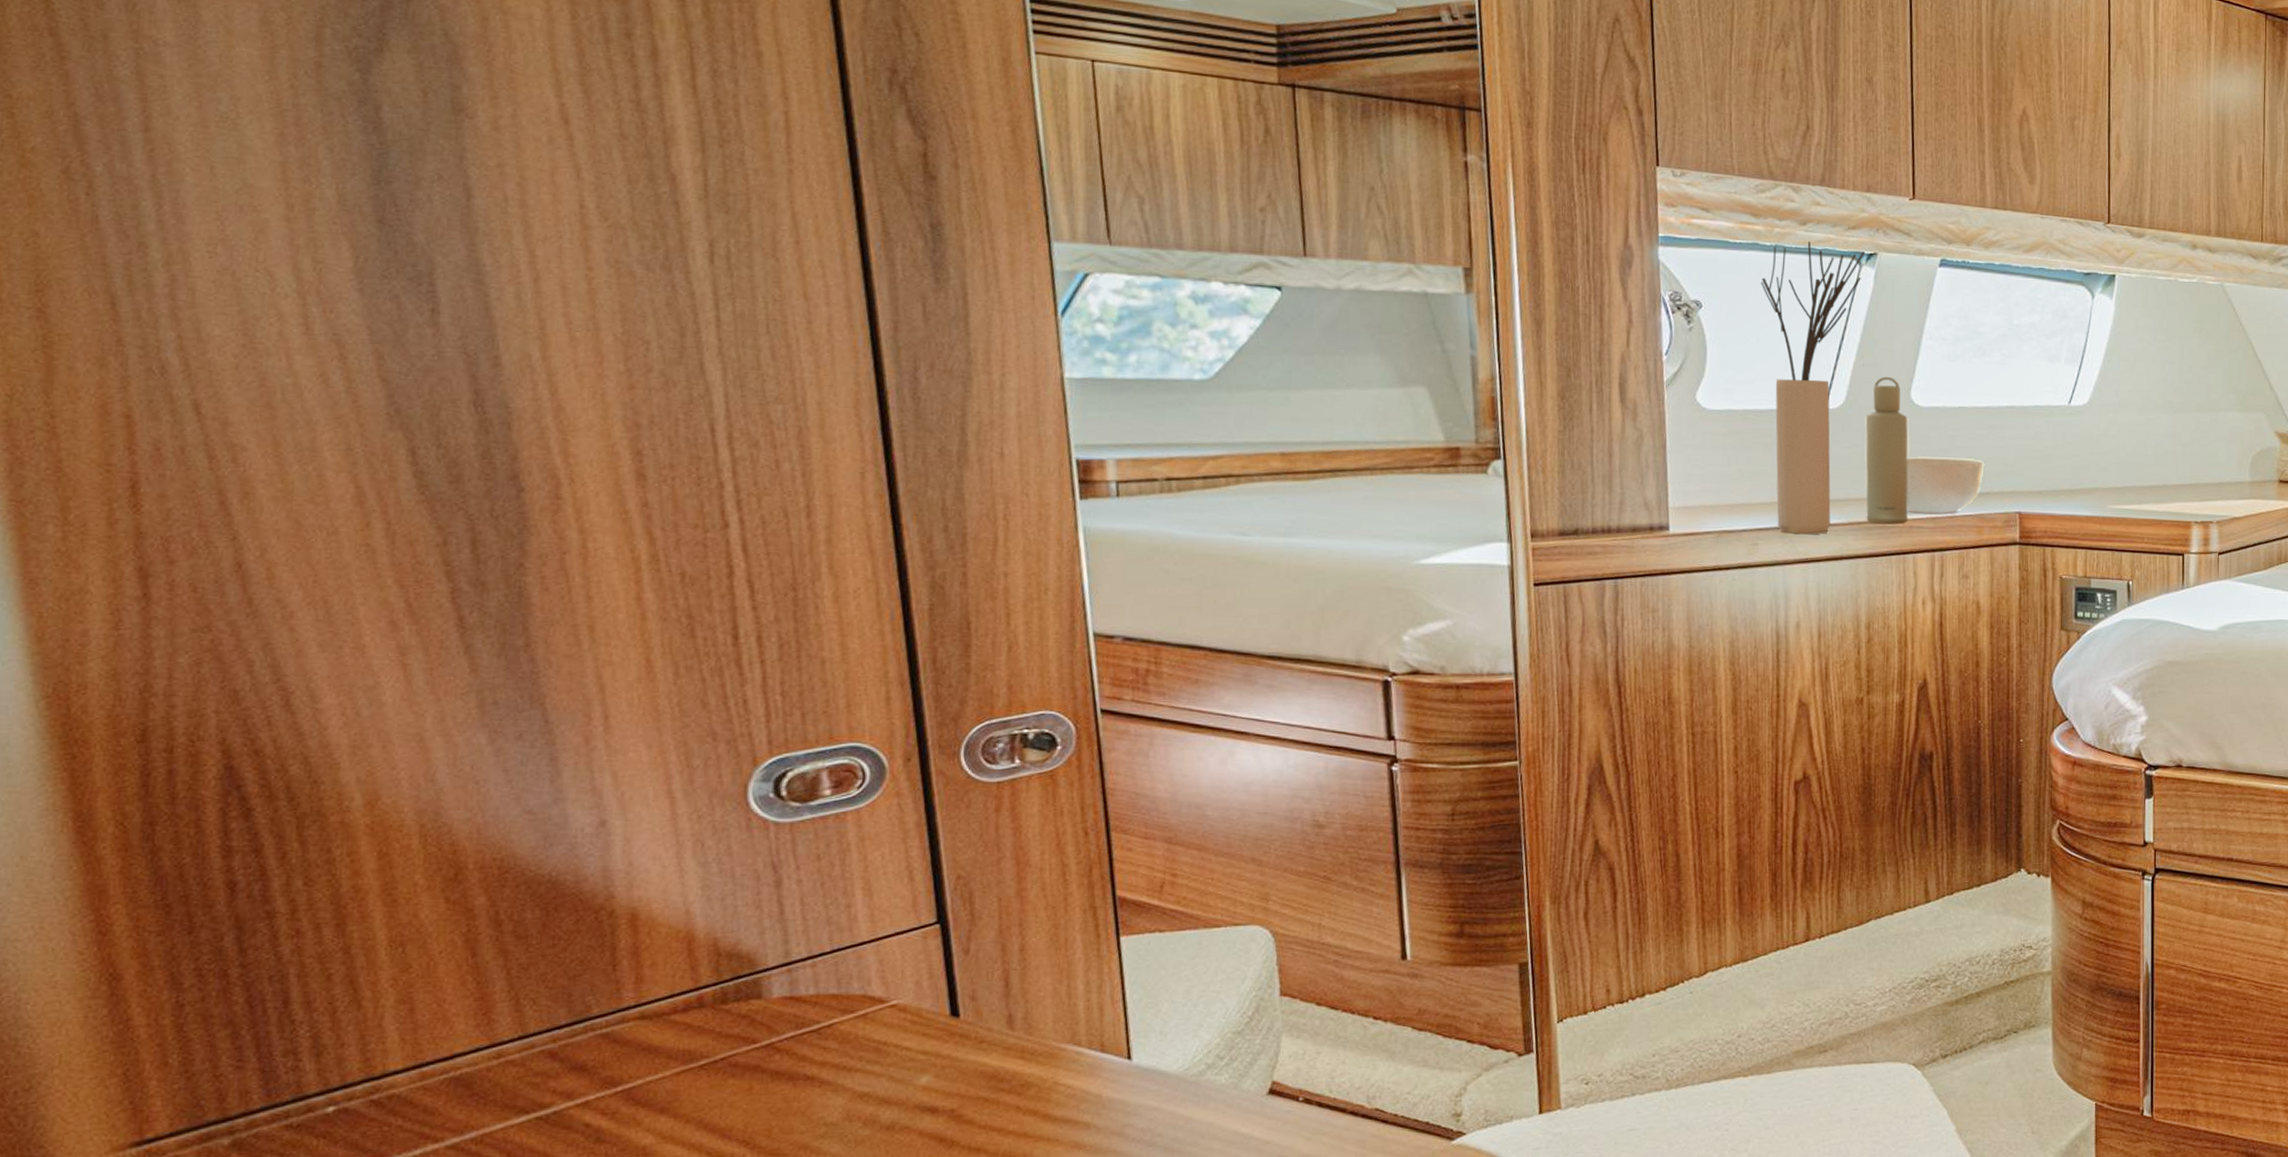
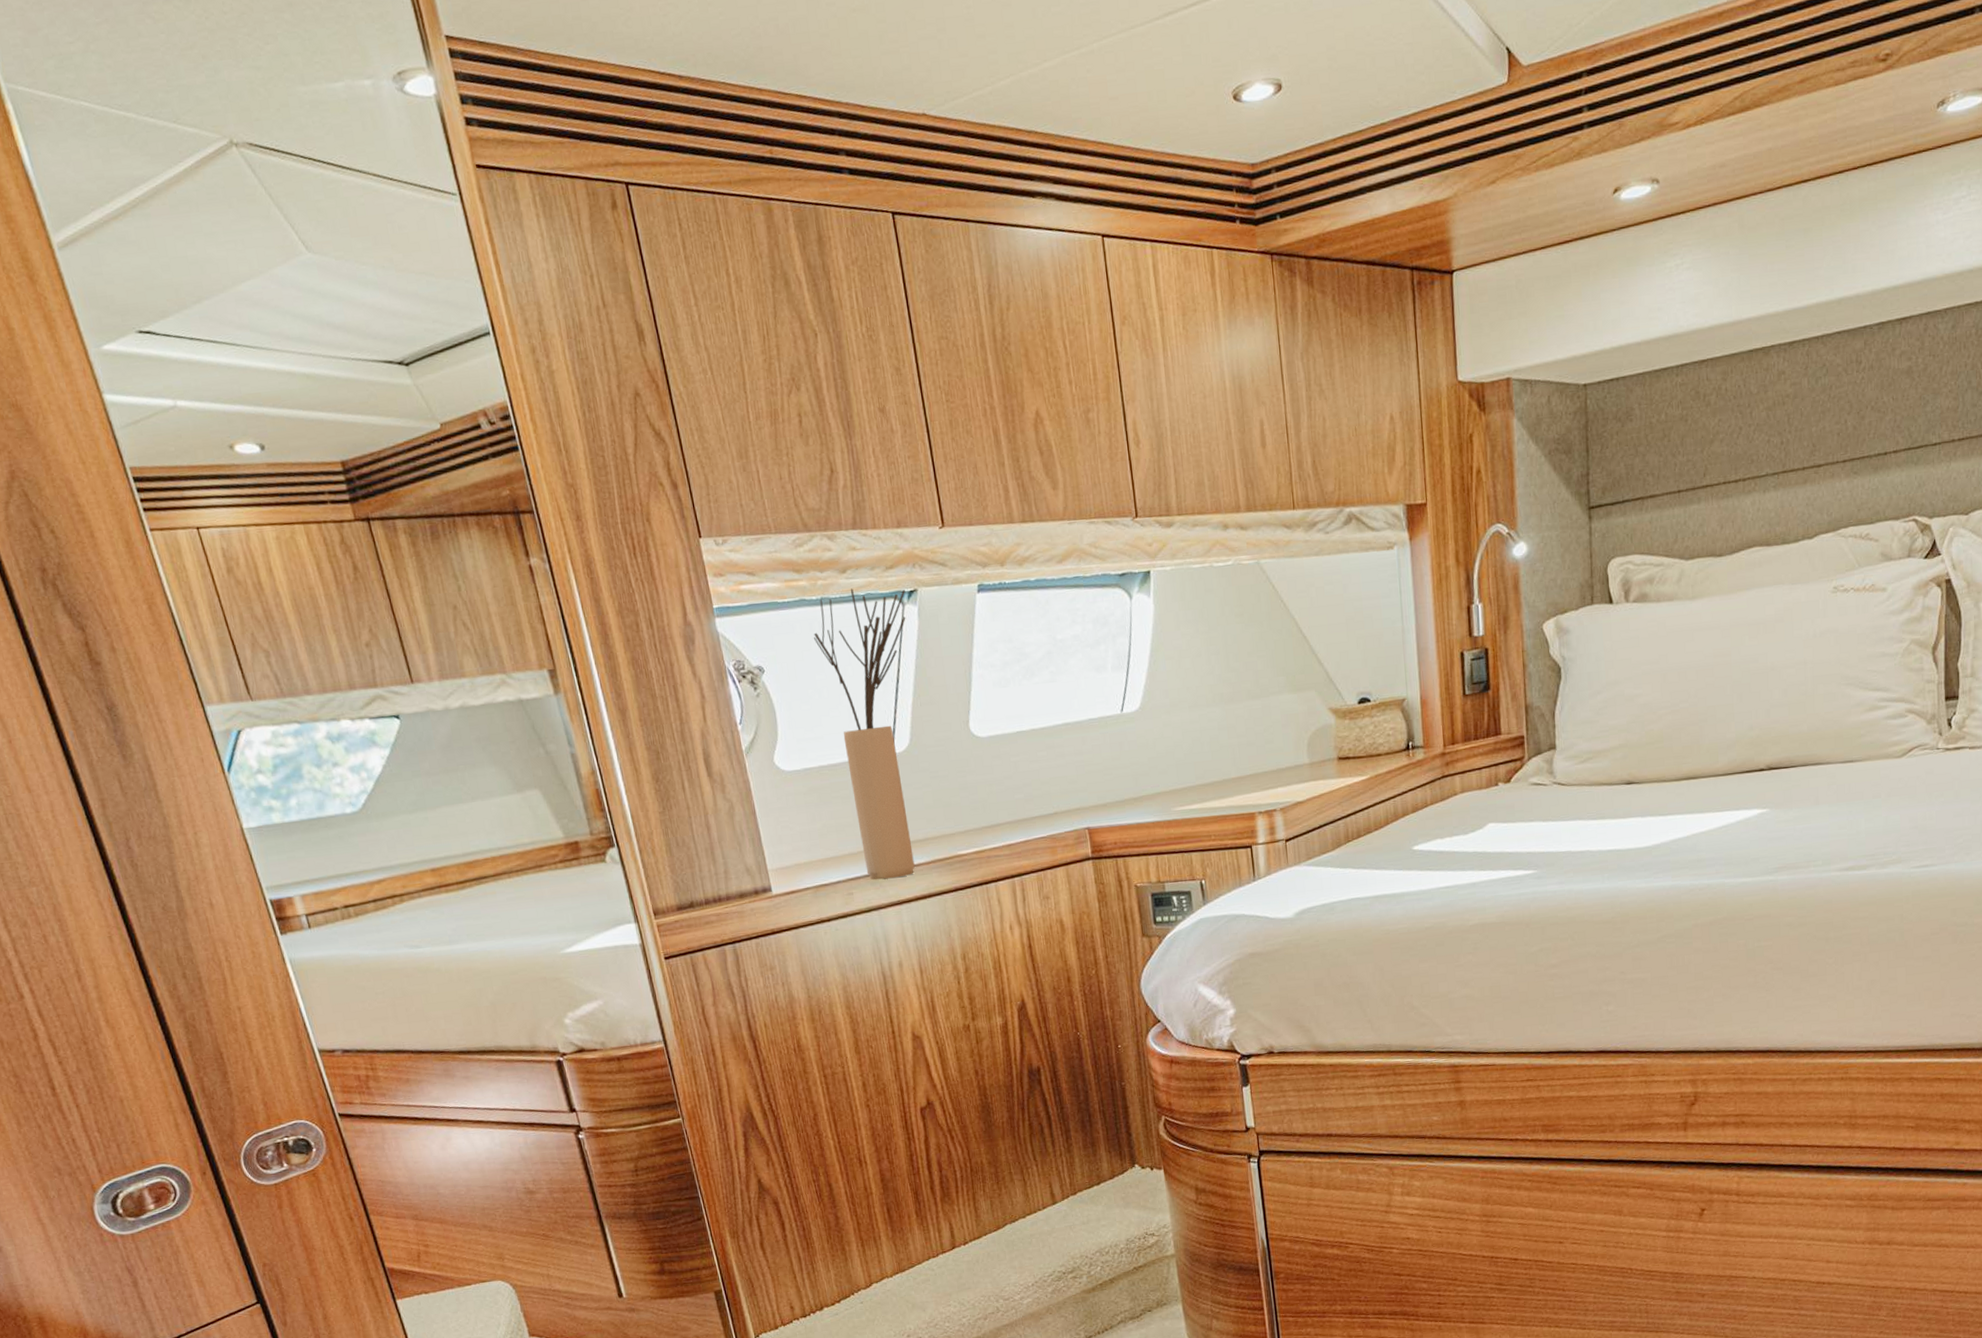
bottle: present [1866,376,1908,525] -> none [932,712,985,859]
bowl: present [1906,458,1983,515] -> none [975,783,1048,844]

